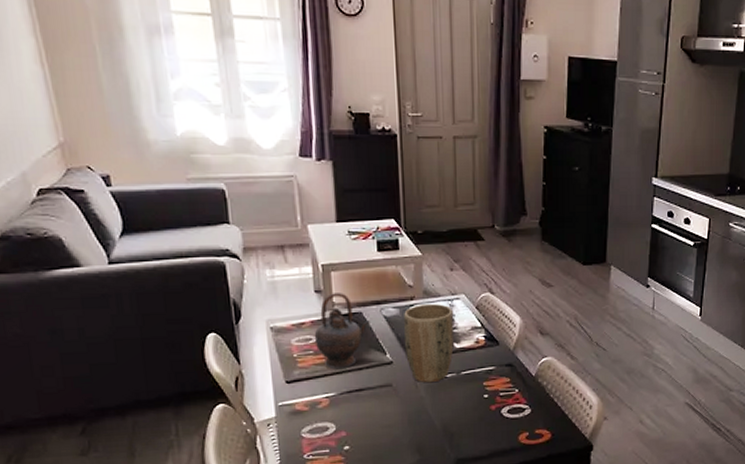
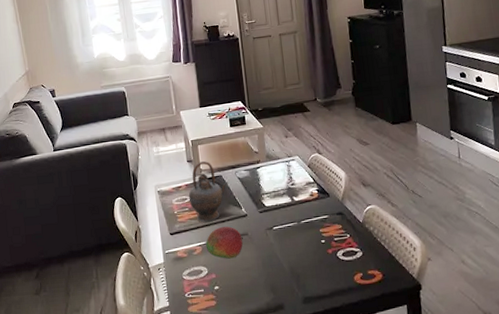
fruit: none [335,375,386,414] -> present [205,226,243,259]
plant pot: present [404,303,455,383] -> none [253,165,294,232]

